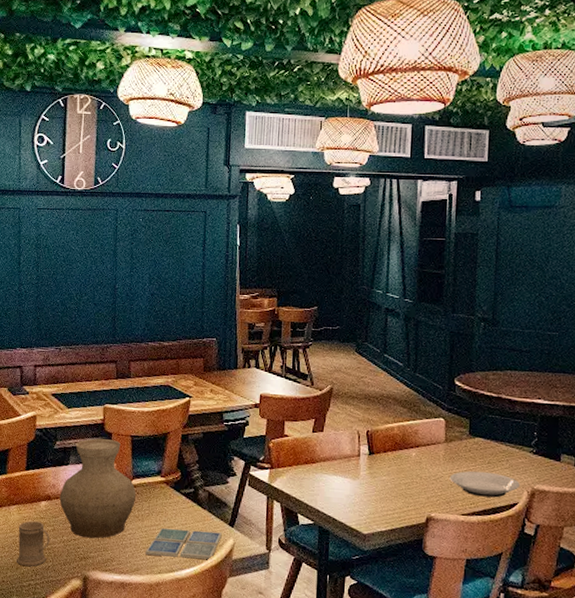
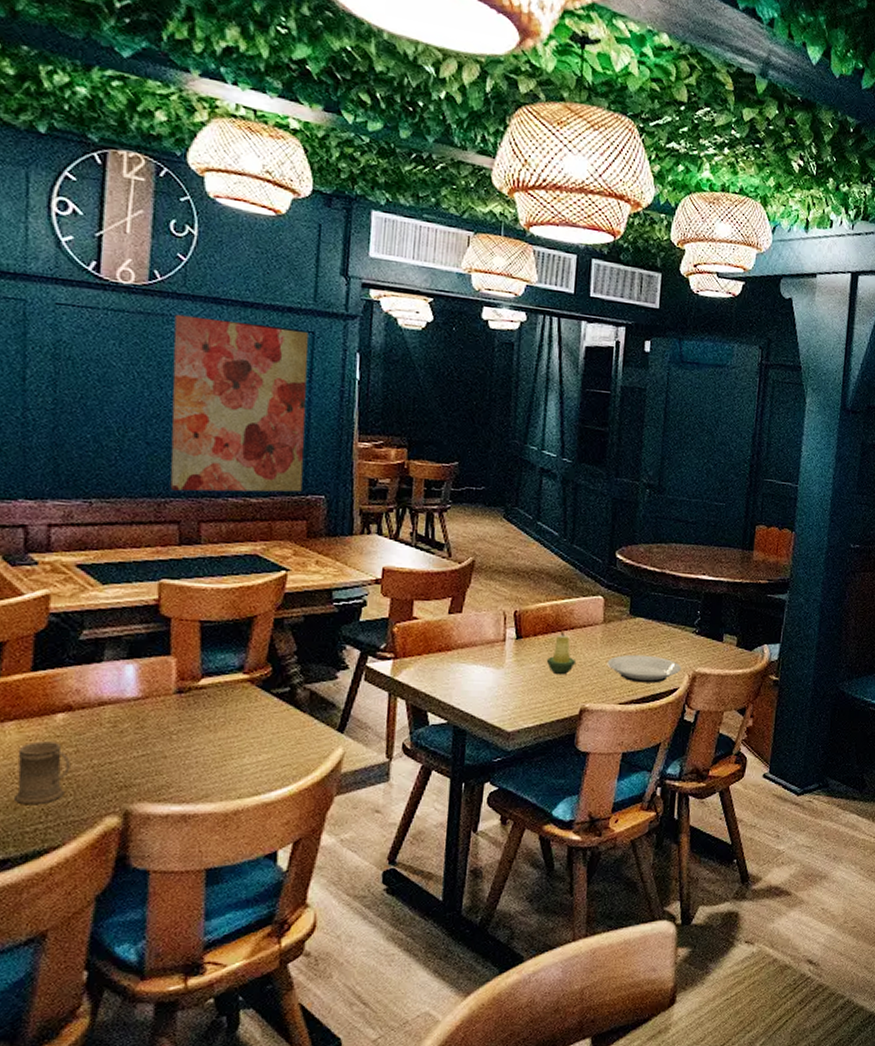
vase: present [59,438,136,539] -> none [86,625,206,760]
wall art: none [110,208,202,339] -> present [170,314,308,492]
drink coaster: present [145,528,222,560] -> none [219,739,328,776]
candle holder: none [395,449,421,487] -> present [546,632,575,675]

